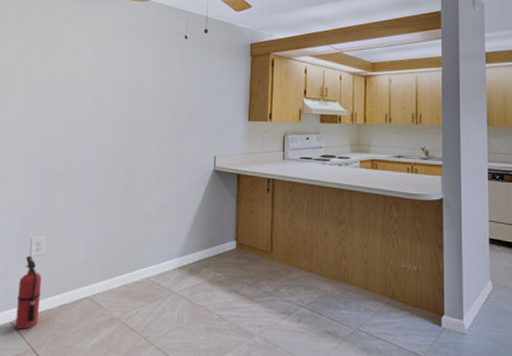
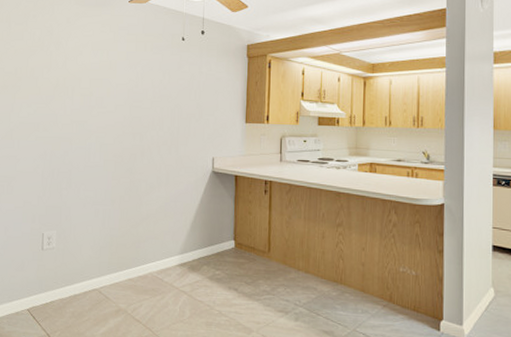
fire extinguisher: present [15,256,42,329] -> none [31,249,54,316]

